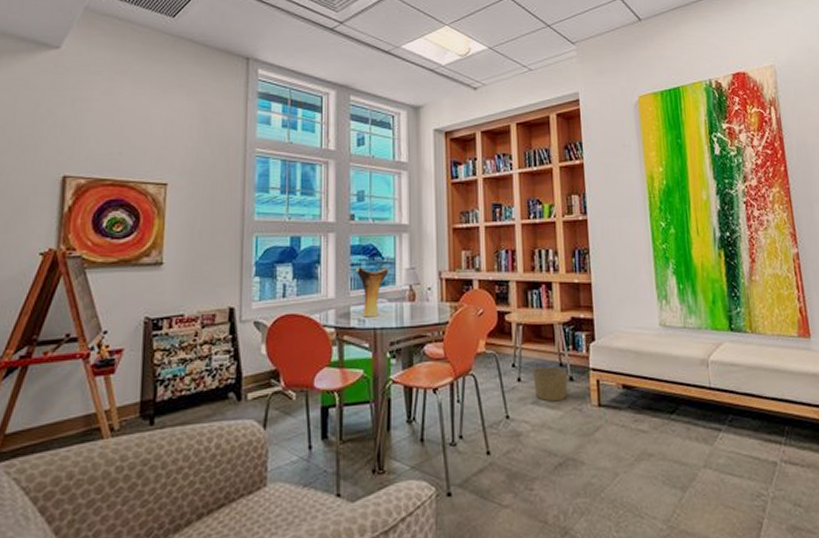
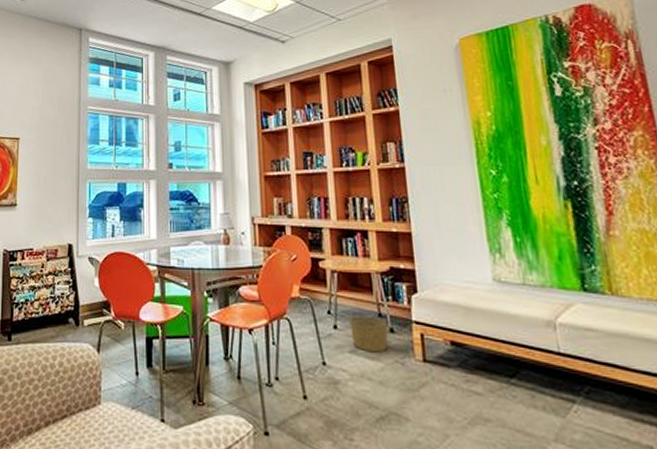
vase: present [356,267,388,318] -> none [175,211,204,258]

